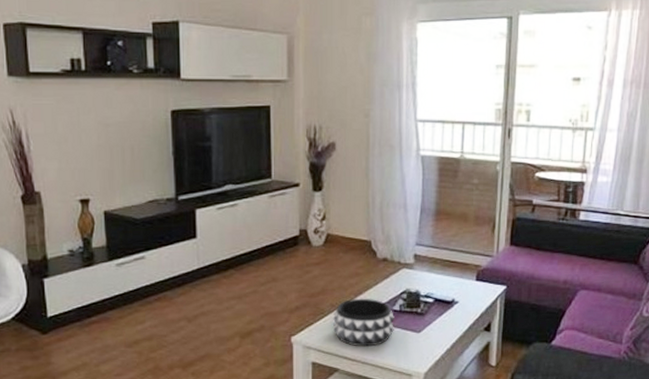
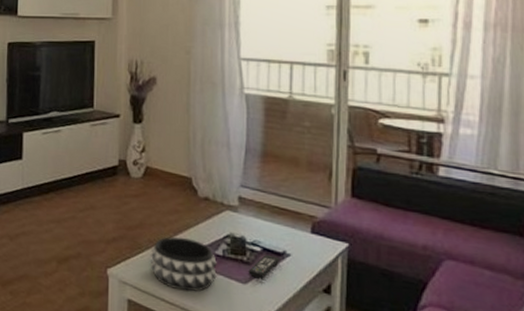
remote control: none [422,305,449,327] -> present [248,255,279,279]

